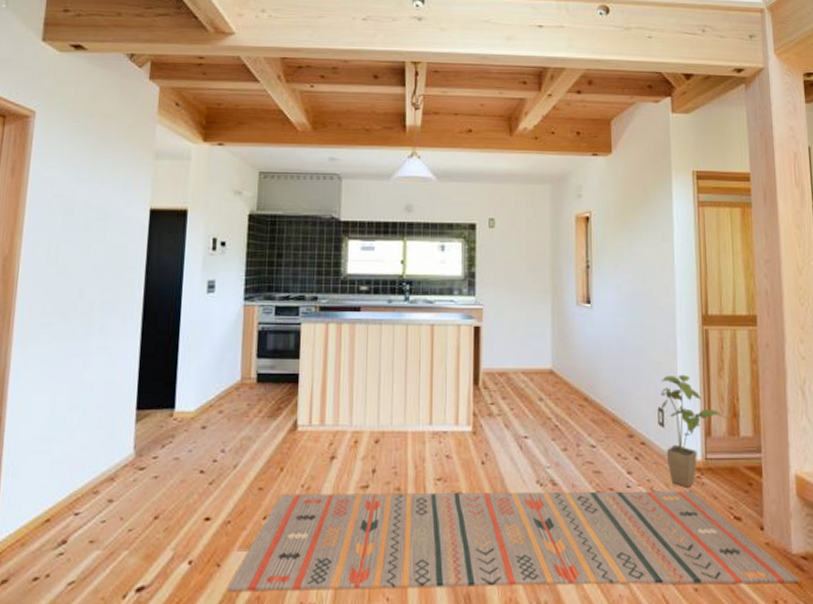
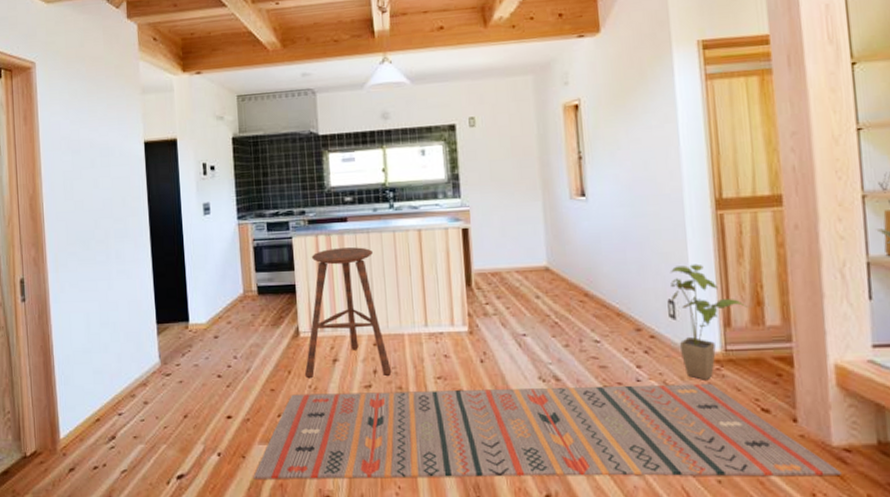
bar stool: none [298,338,392,476] -> present [304,247,392,378]

